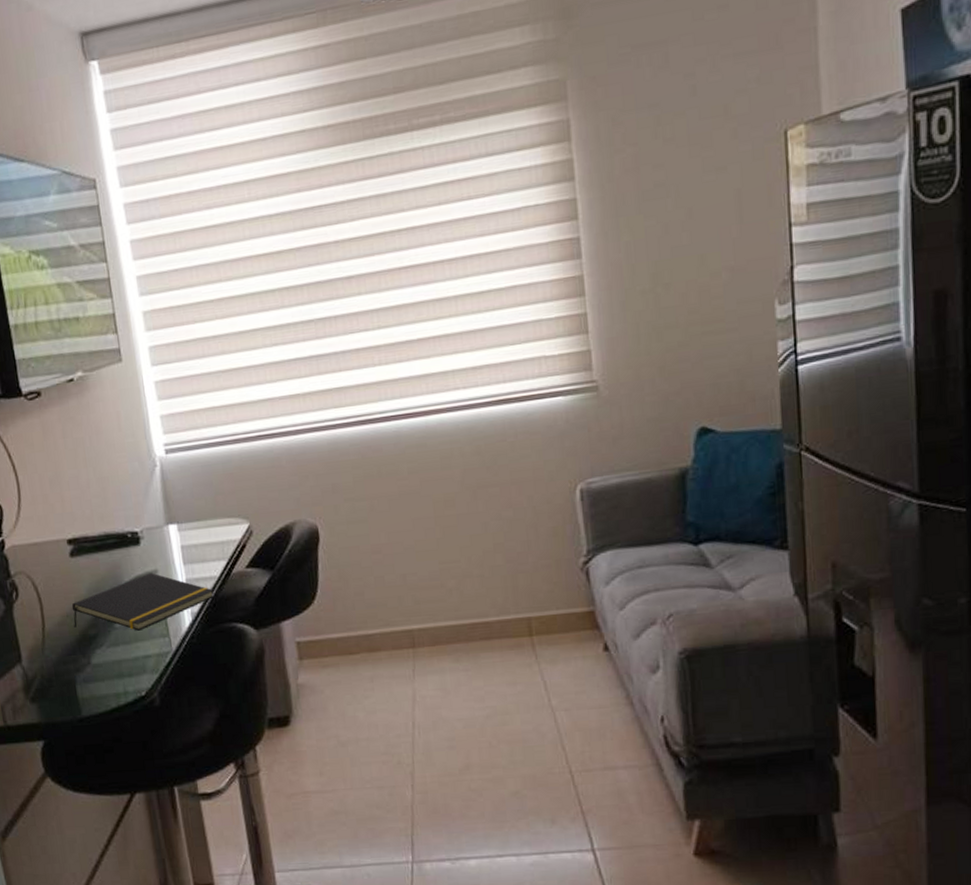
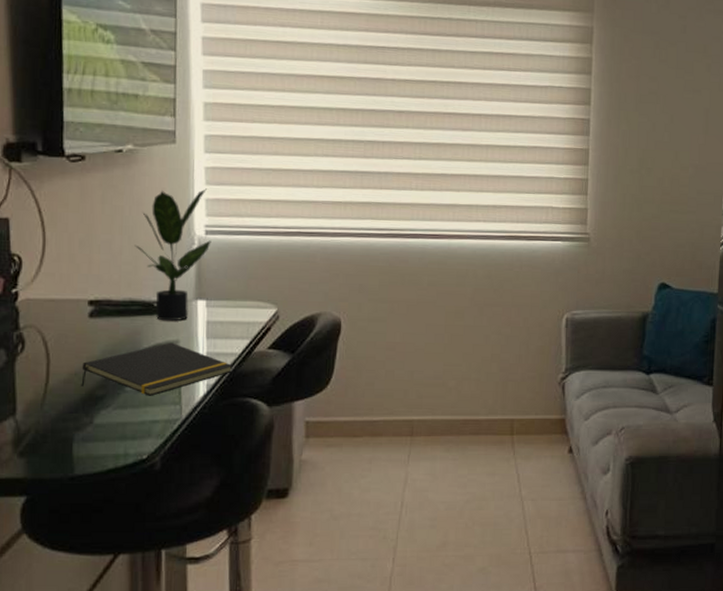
potted plant: none [100,404,173,552] -> present [134,188,211,321]

